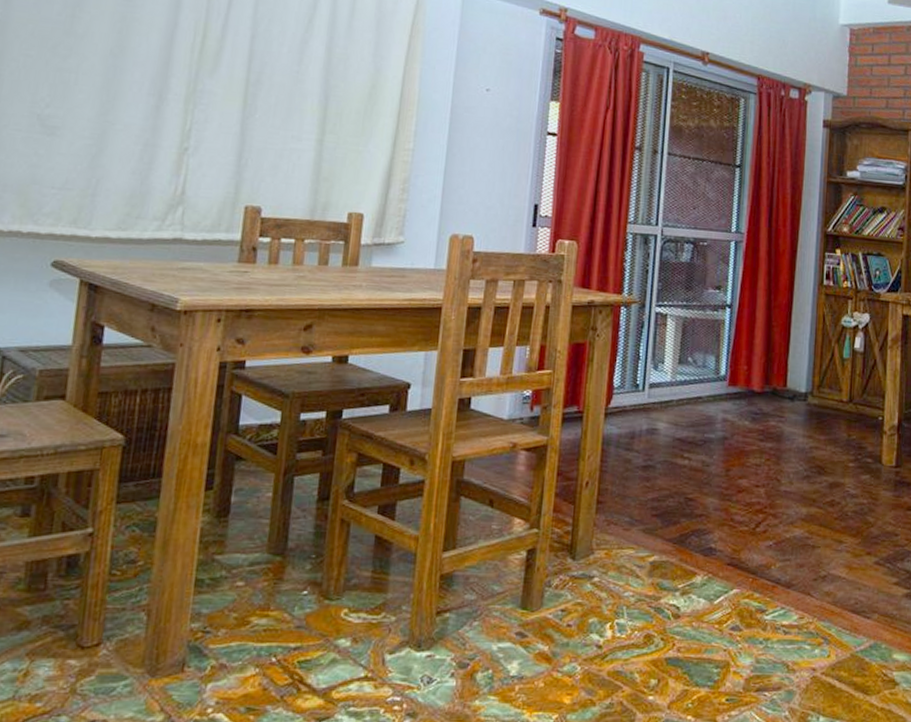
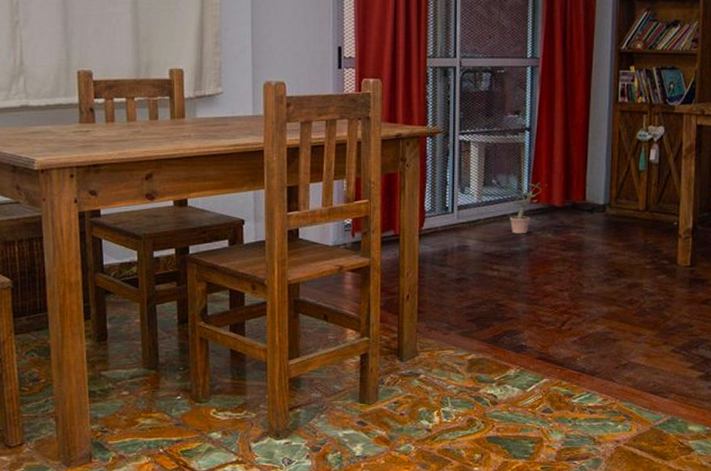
potted plant: none [701,352,741,420] -> present [505,173,542,234]

